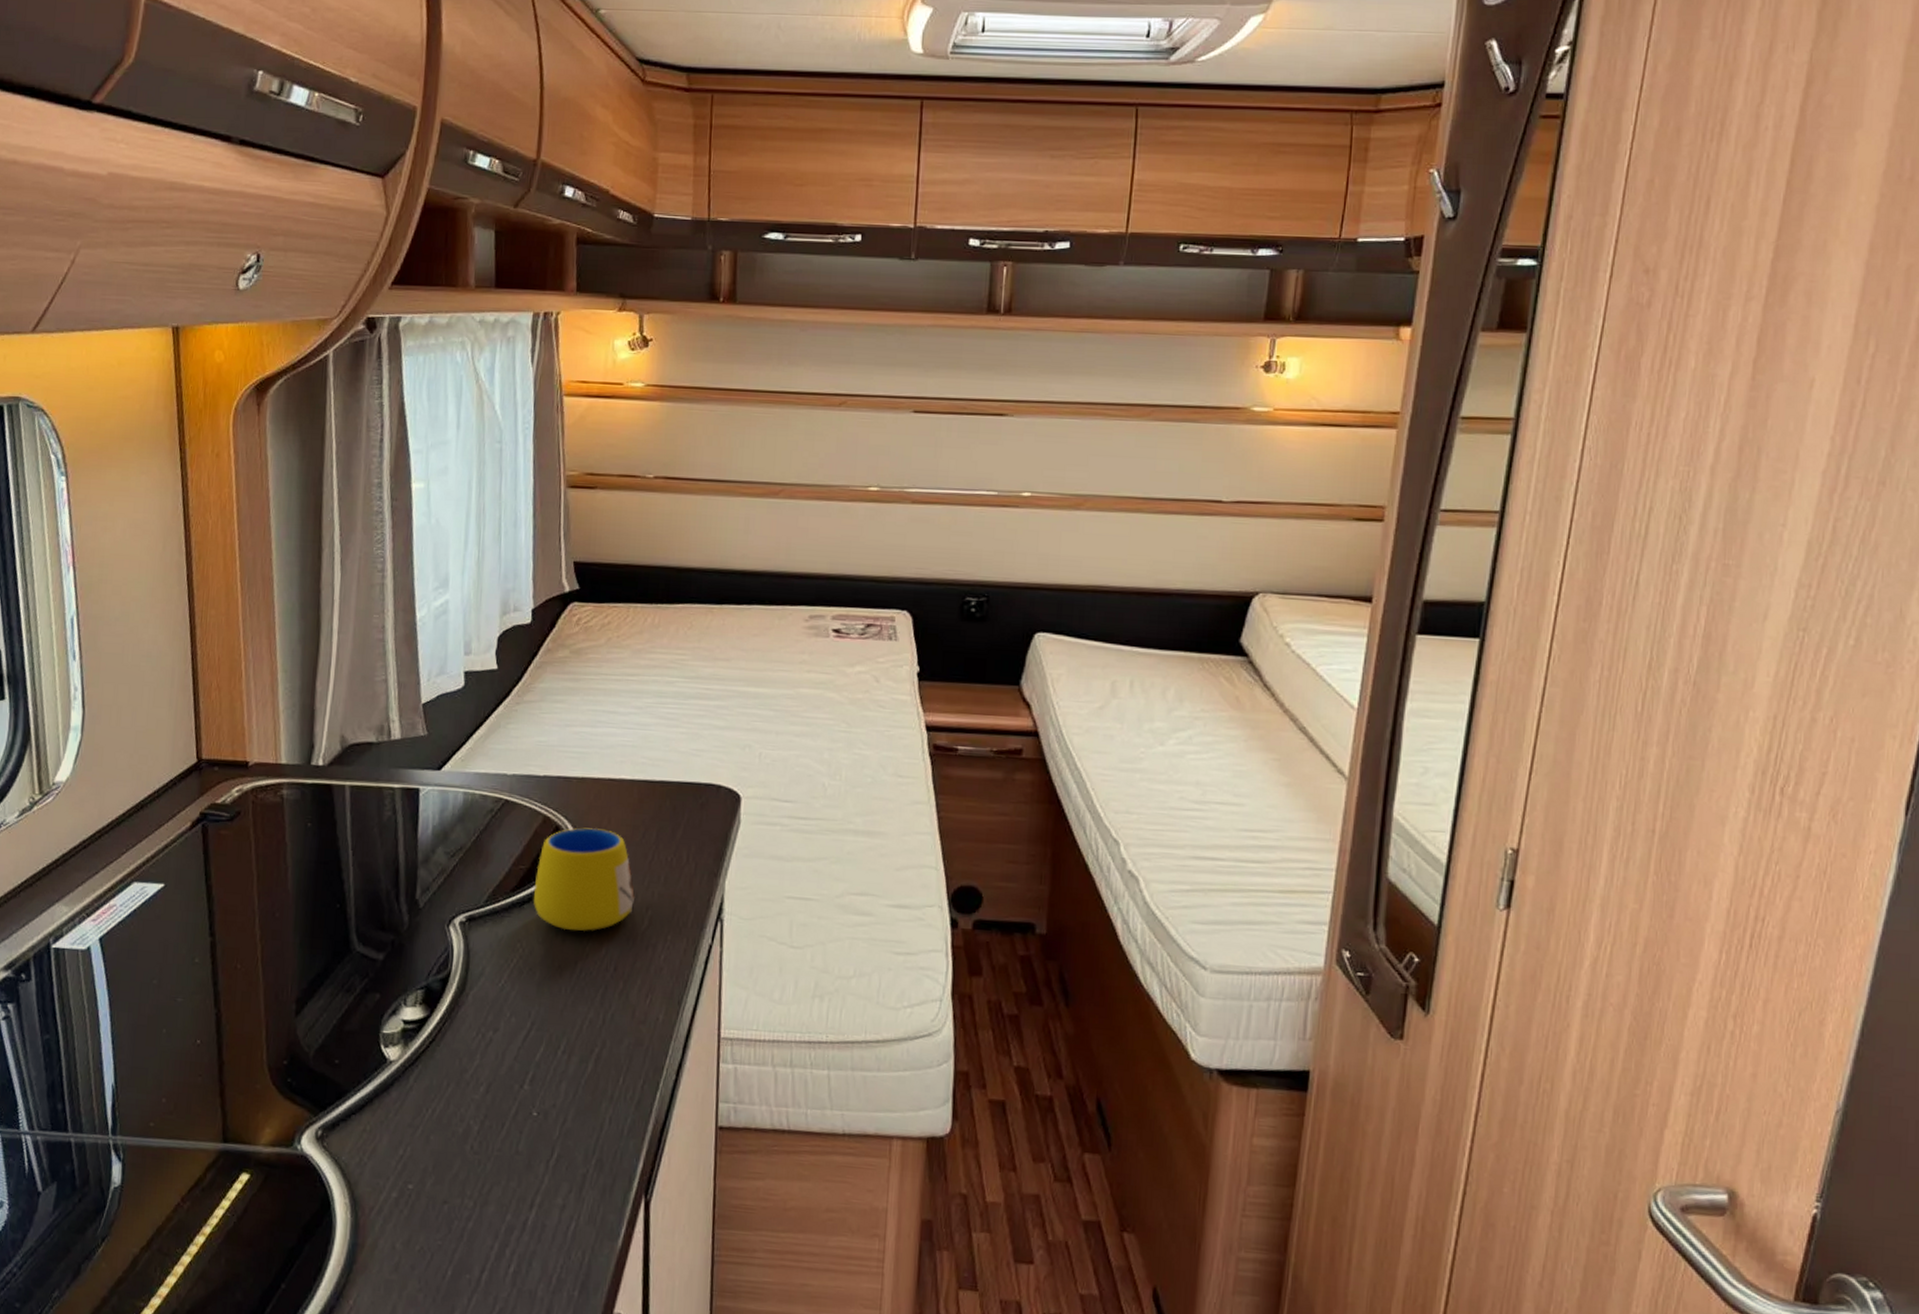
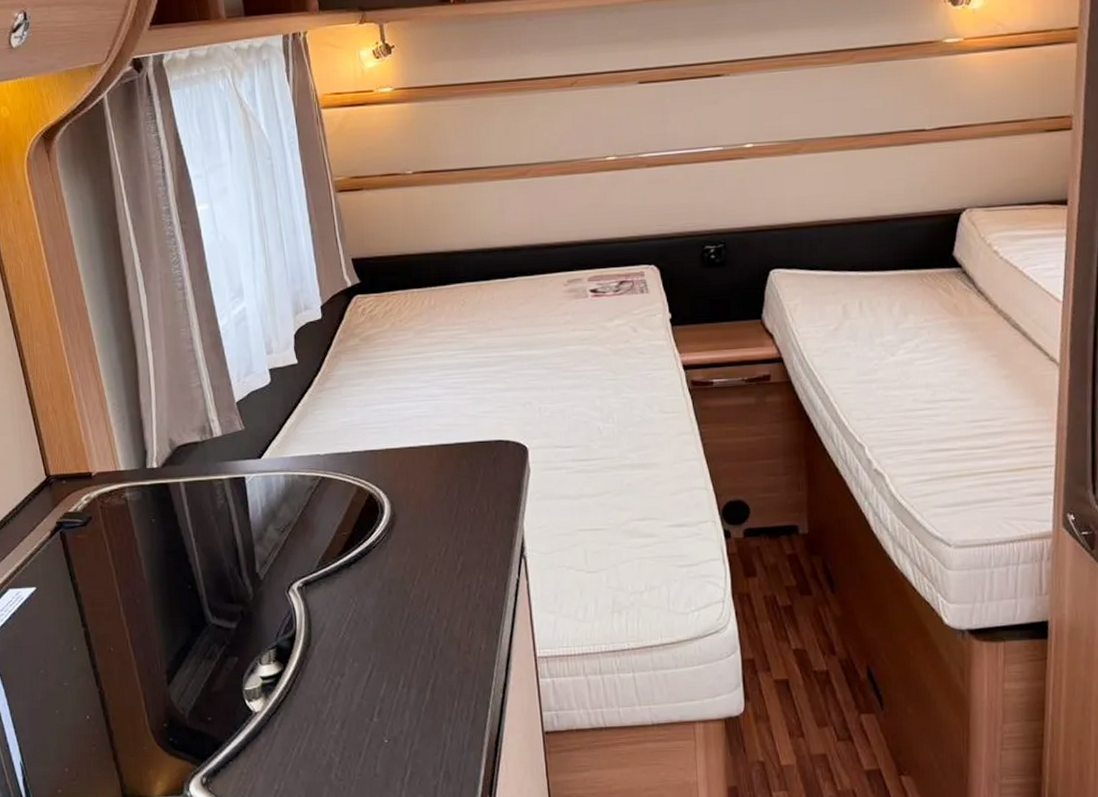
mug: present [533,827,635,932] -> none [357,491,446,583]

